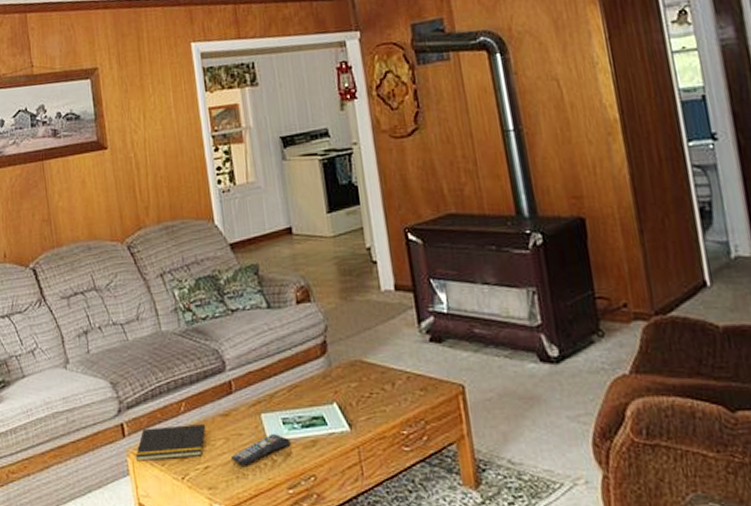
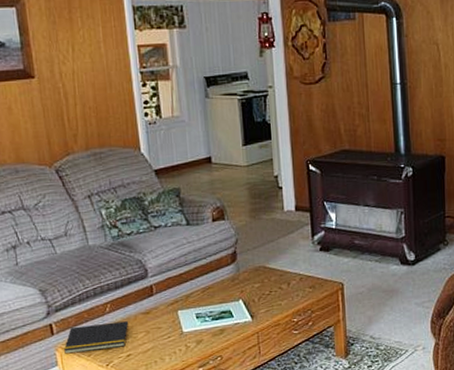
remote control: present [231,434,291,466] -> none [151,326,202,353]

